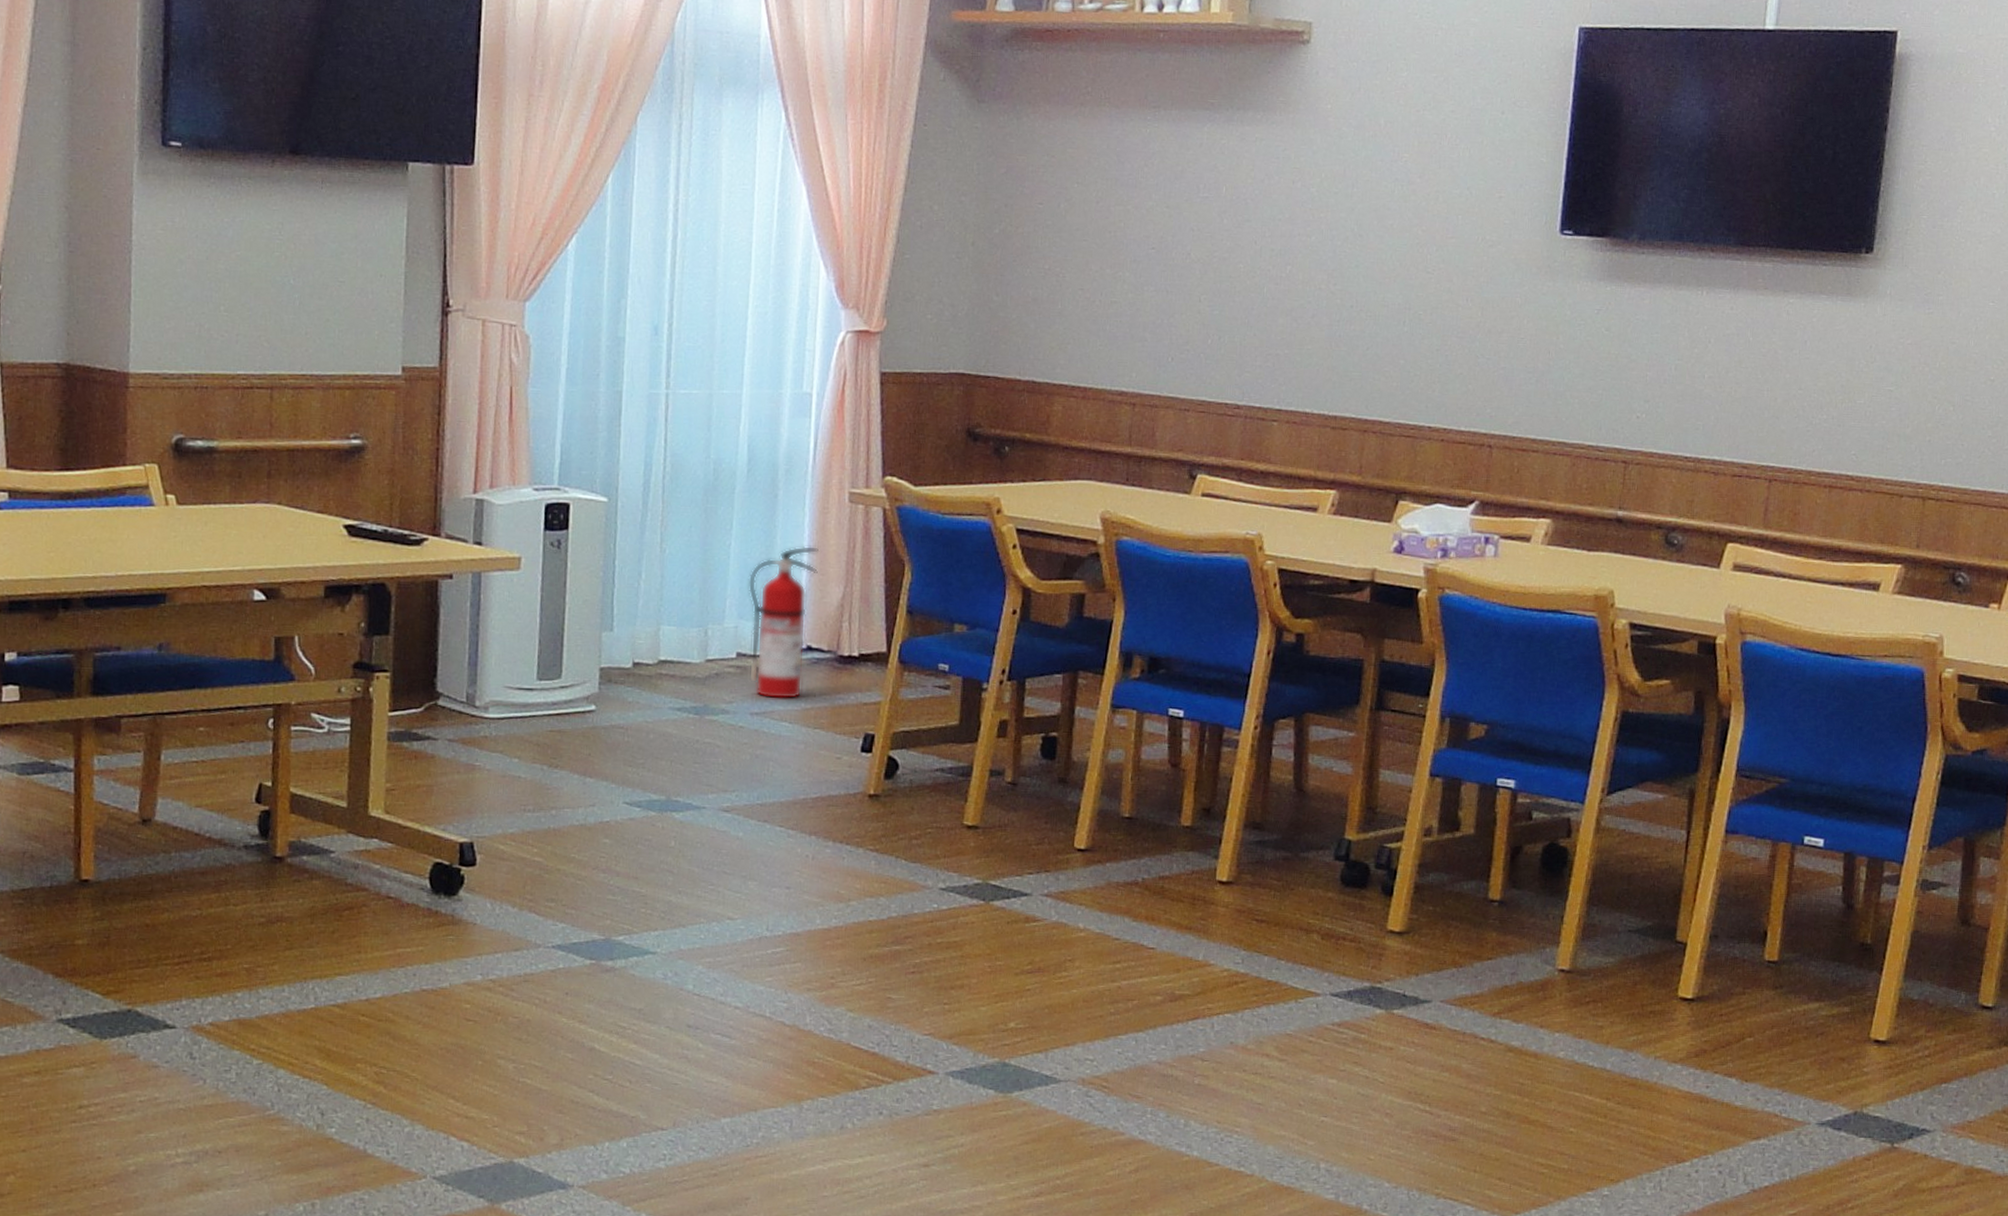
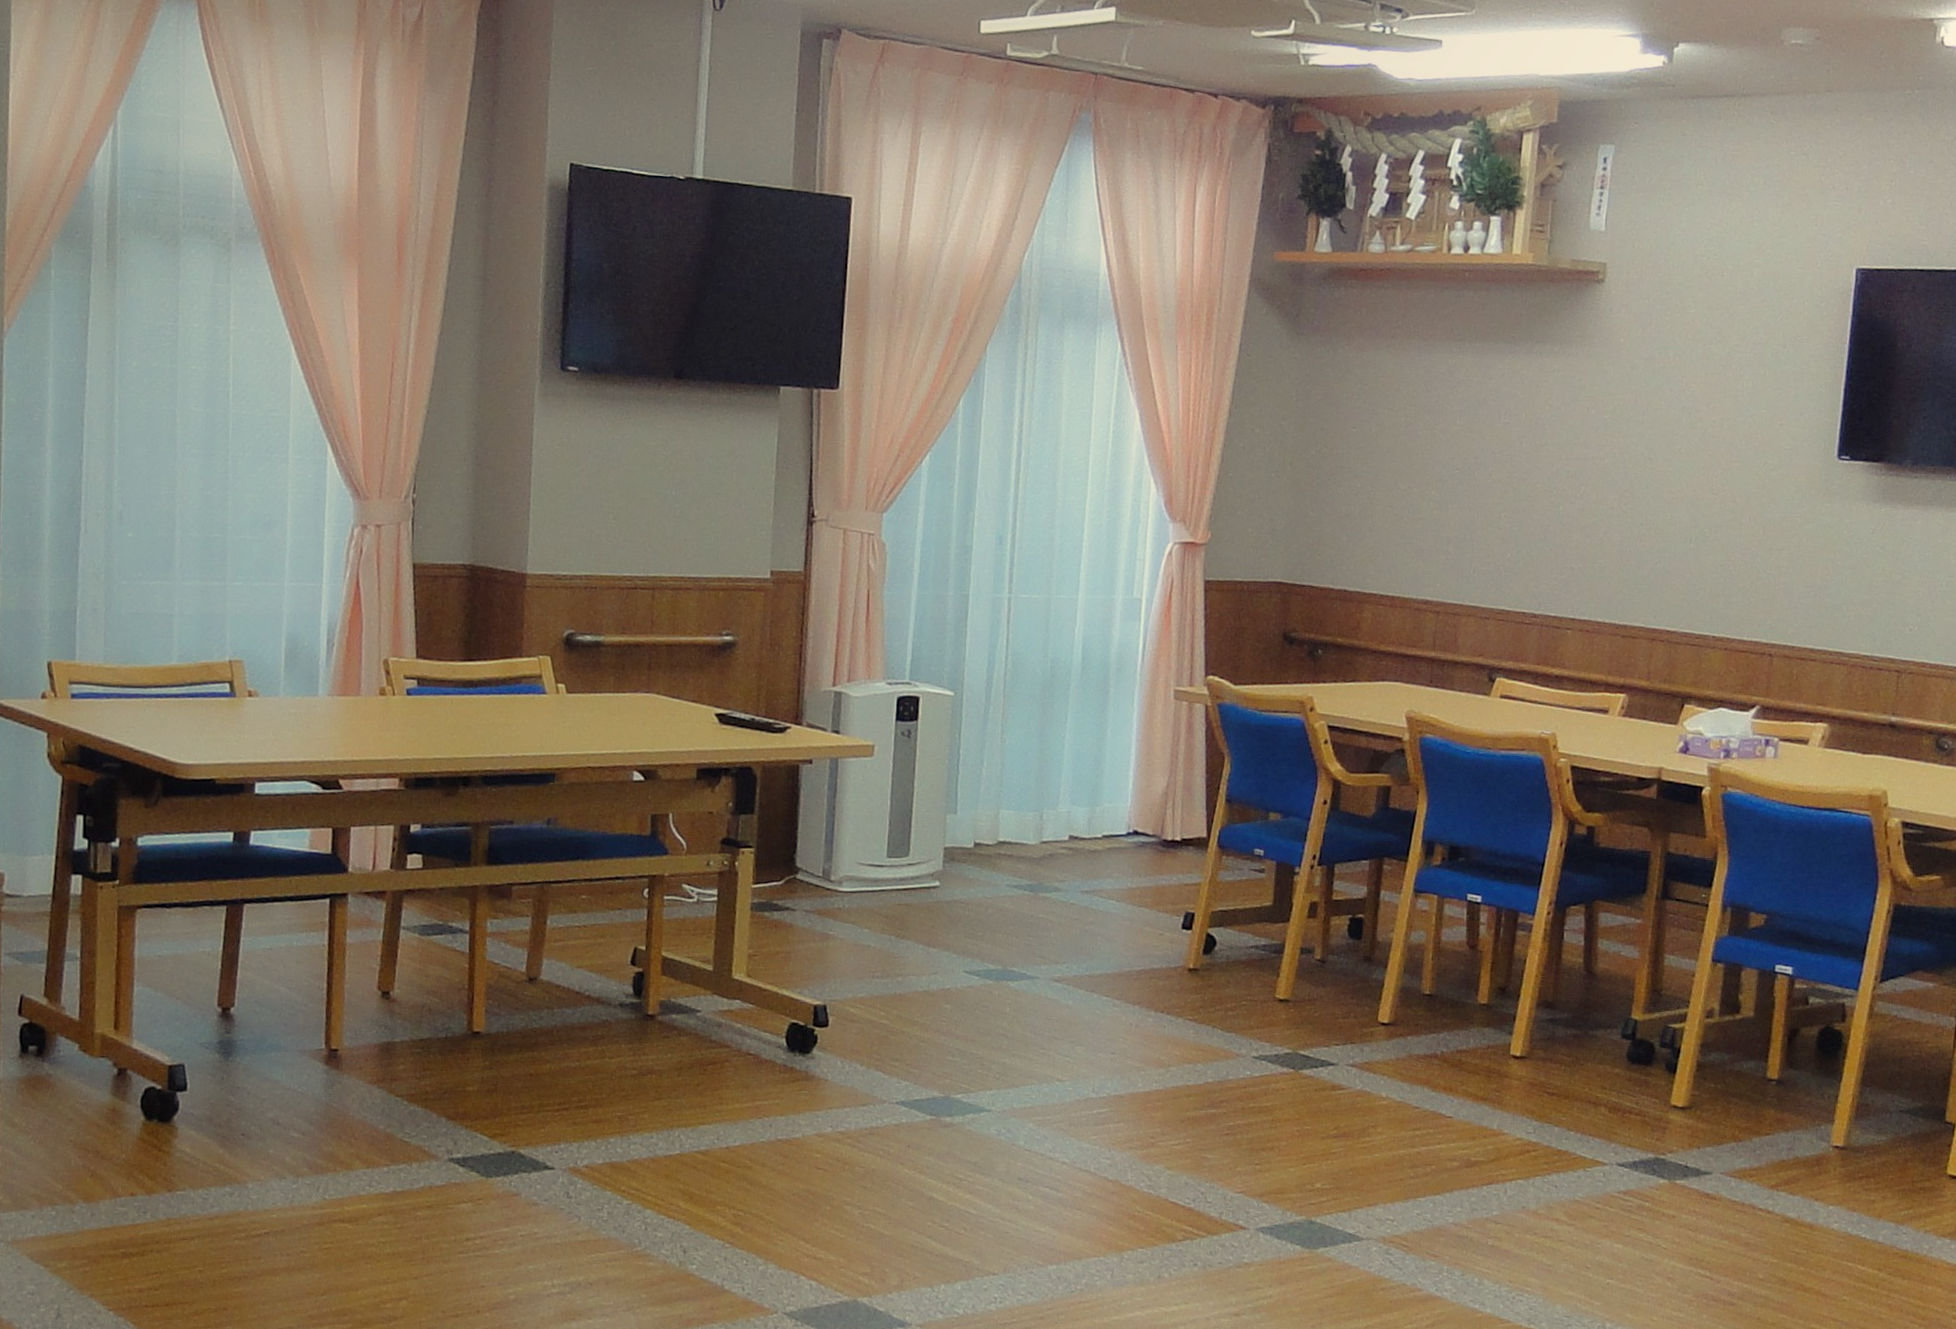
fire extinguisher: present [748,545,819,699] -> none [1079,738,1146,879]

